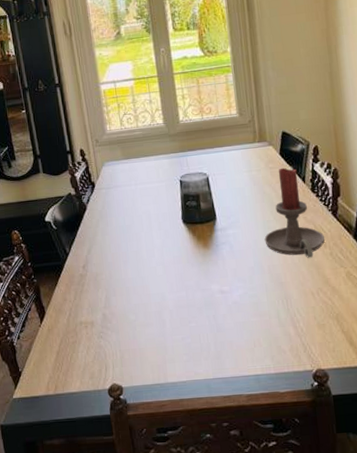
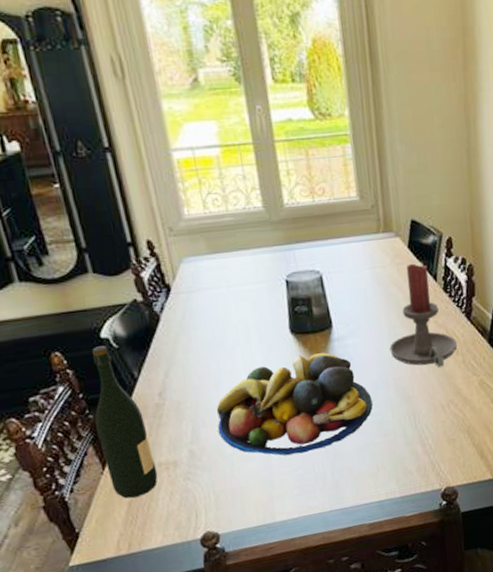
wine bottle: none [38,227,79,348] -> present [92,346,158,499]
fruit bowl: none [124,240,250,325] -> present [216,352,373,456]

